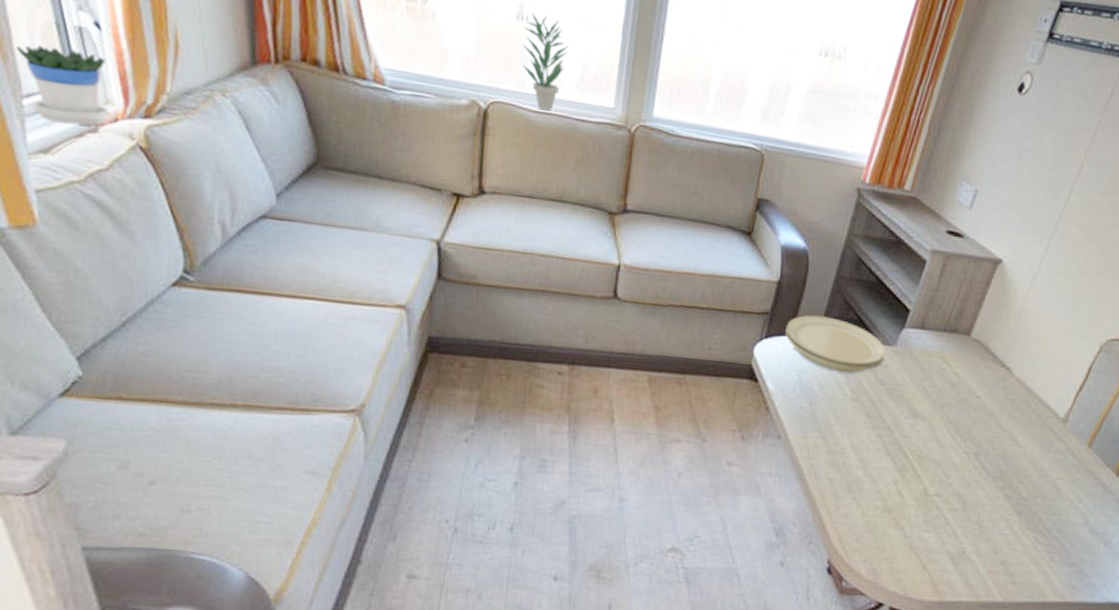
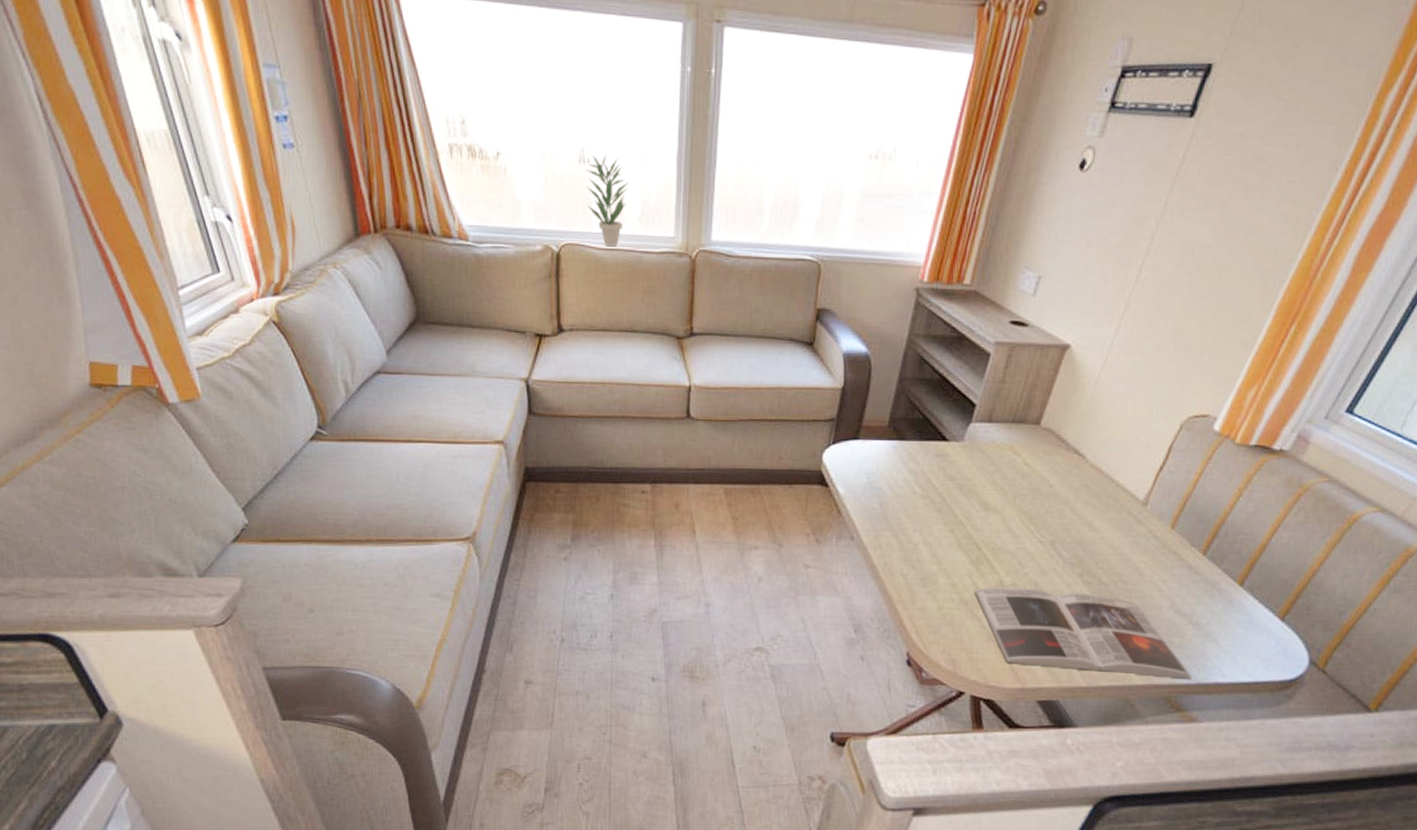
flowerpot: present [16,45,110,126] -> none [169,242,247,309]
plate: present [784,315,886,373] -> none [851,418,954,471]
magazine: none [898,496,1103,597] -> present [974,587,1193,679]

